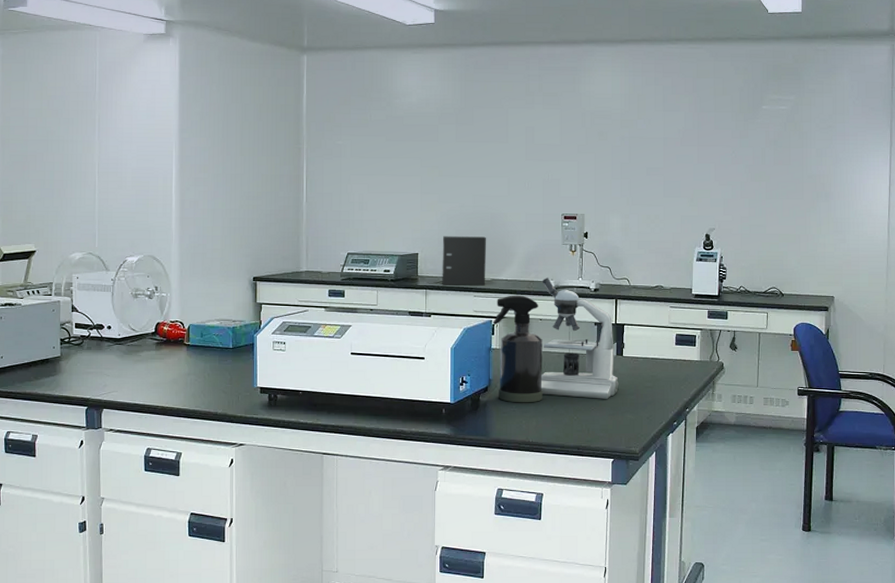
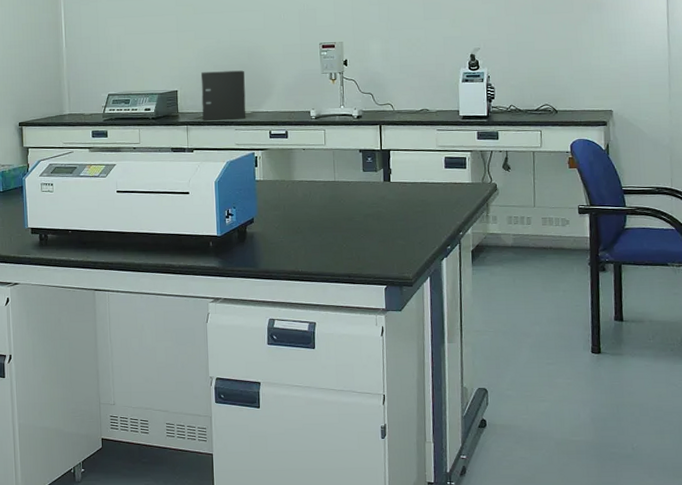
spray bottle: present [492,295,543,403] -> none [255,126,310,233]
microscope: present [541,277,619,399] -> none [303,106,388,226]

